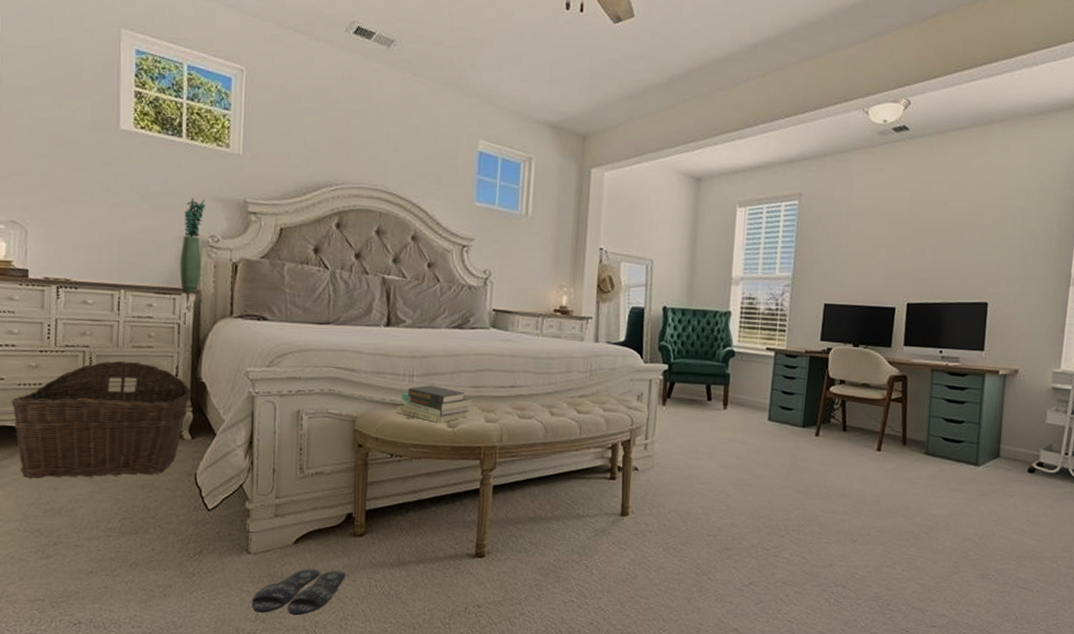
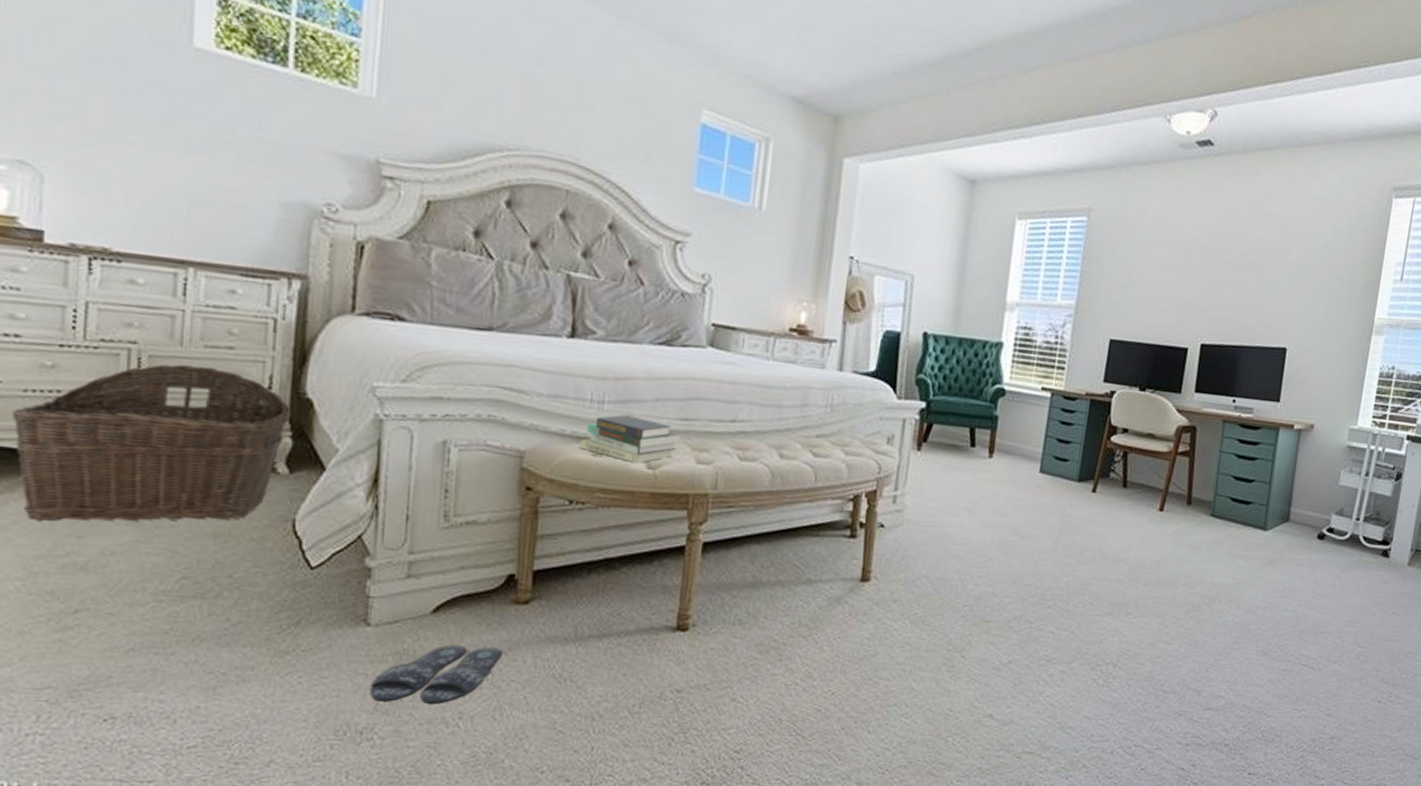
vase: present [179,198,206,293] -> none [278,151,321,279]

